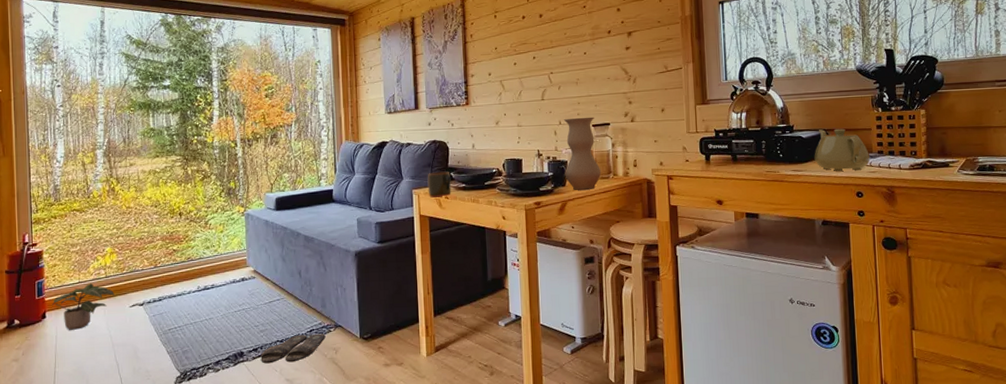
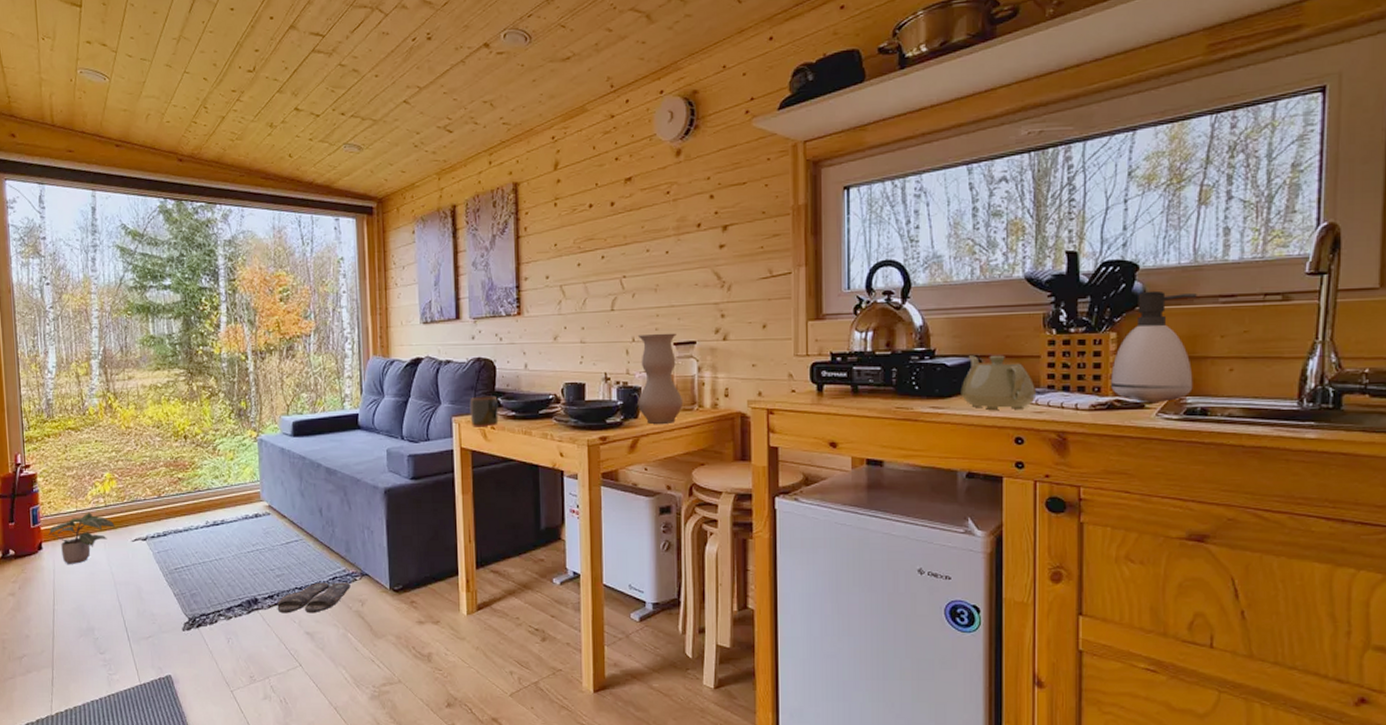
soap dispenser: none [923,78,982,162] -> present [1111,290,1197,402]

